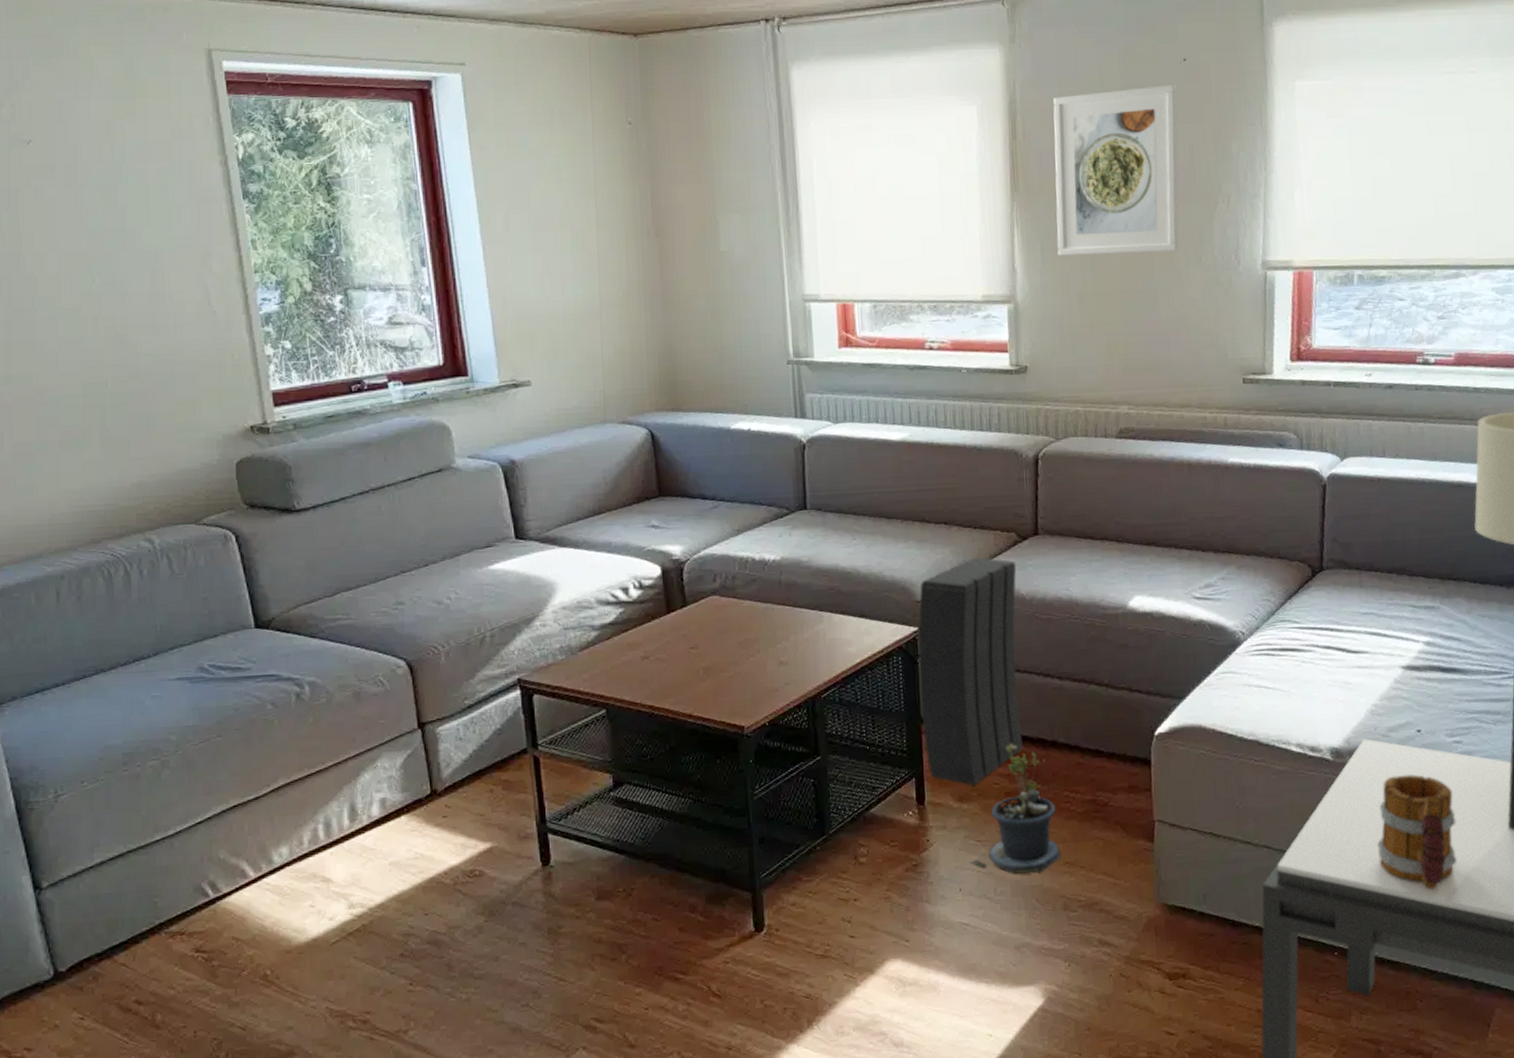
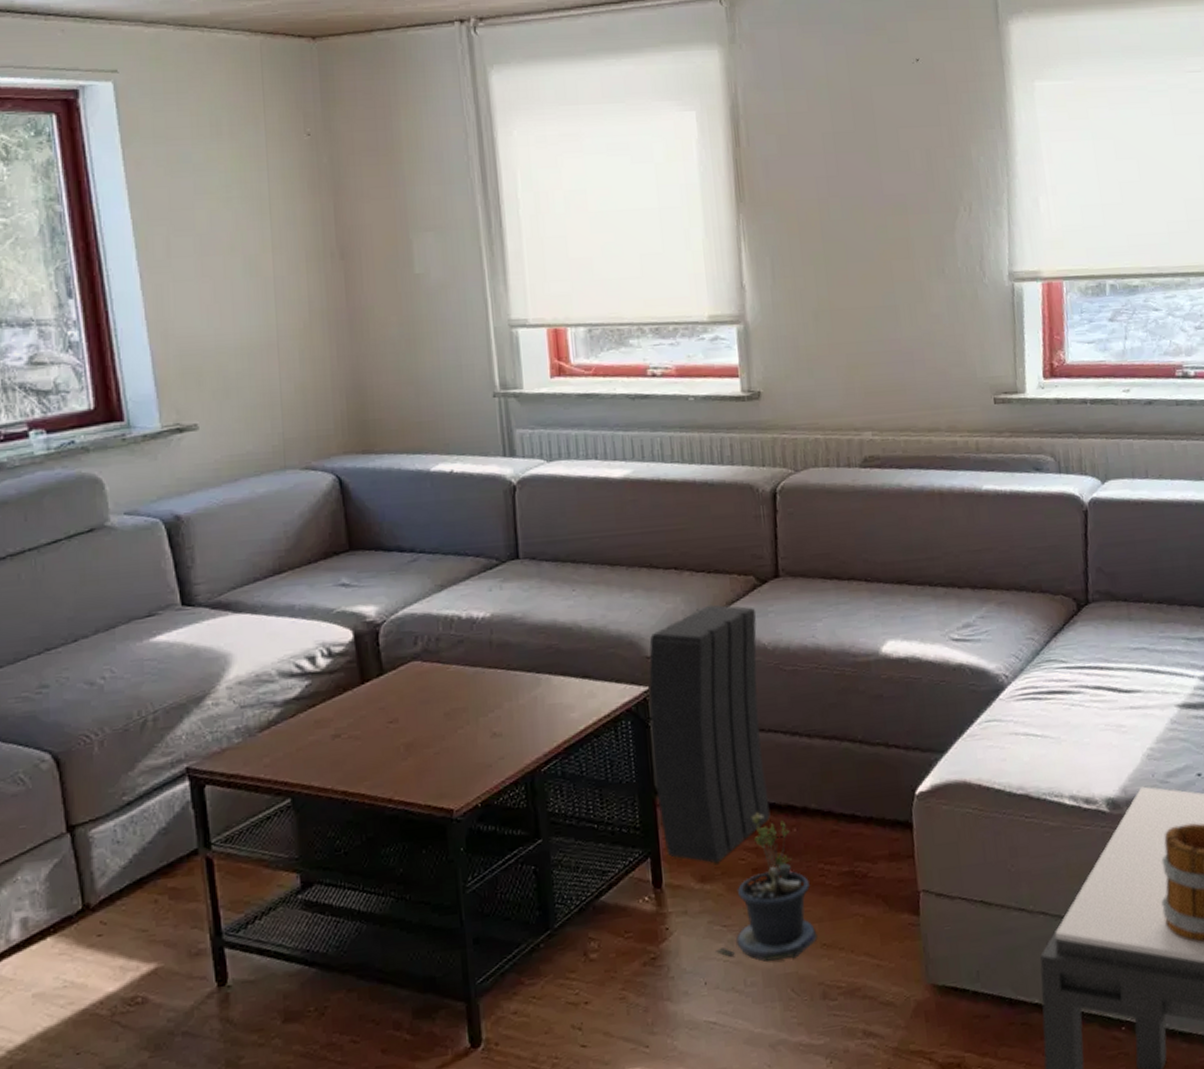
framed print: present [1053,84,1179,256] -> none [779,85,920,271]

